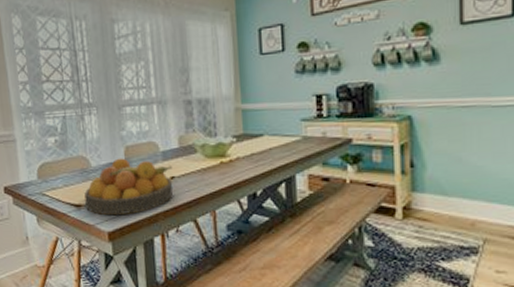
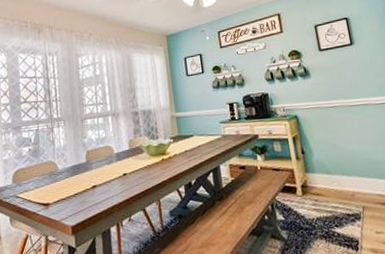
fruit bowl: present [84,158,174,216] -> none [52,160,126,212]

